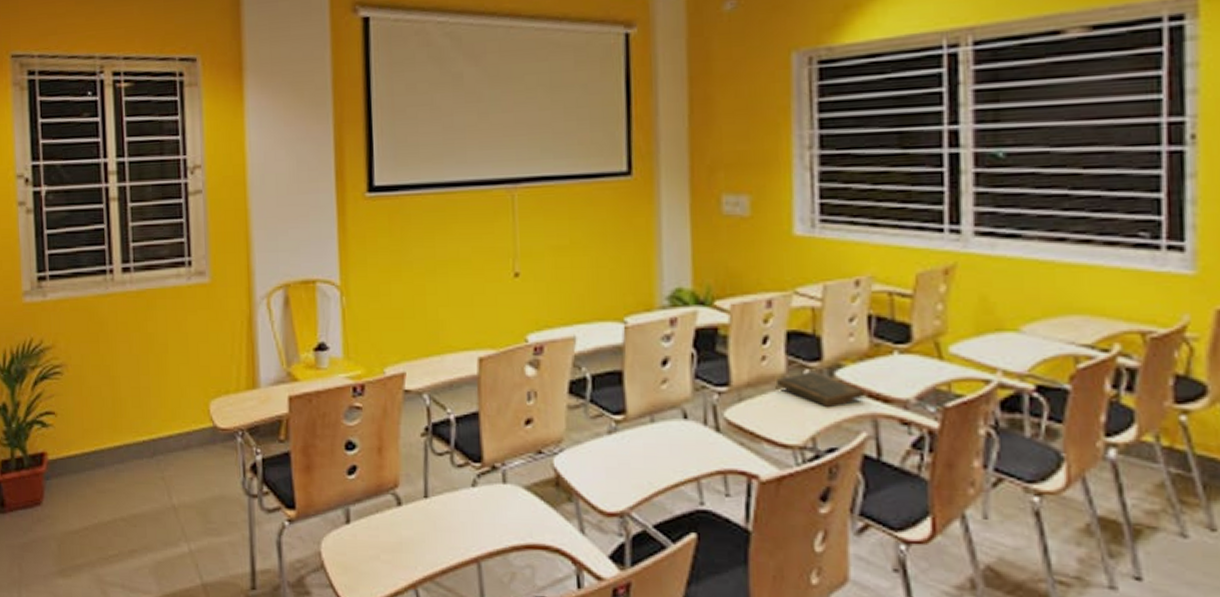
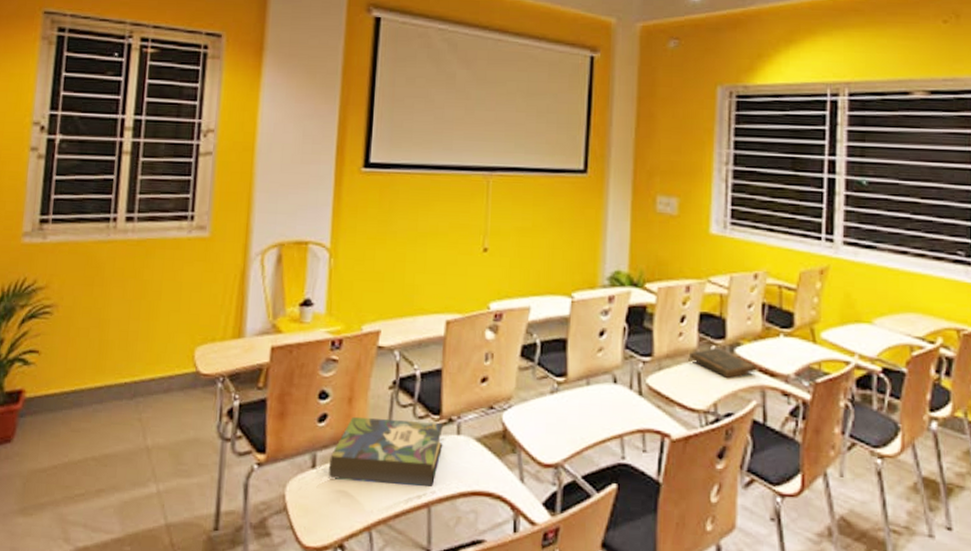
book: none [364,467,488,540] -> present [329,416,443,486]

